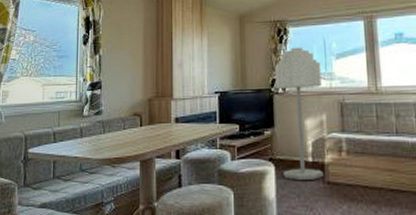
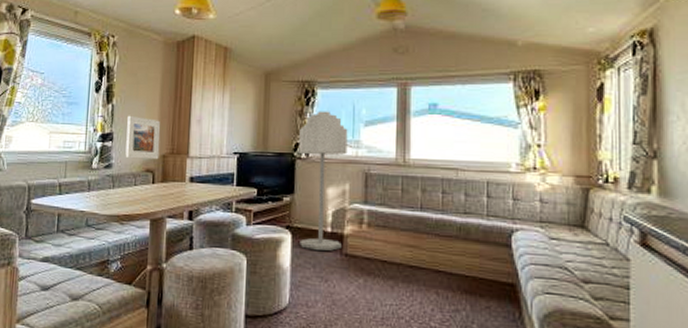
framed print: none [114,64,145,104] -> present [125,115,161,160]

